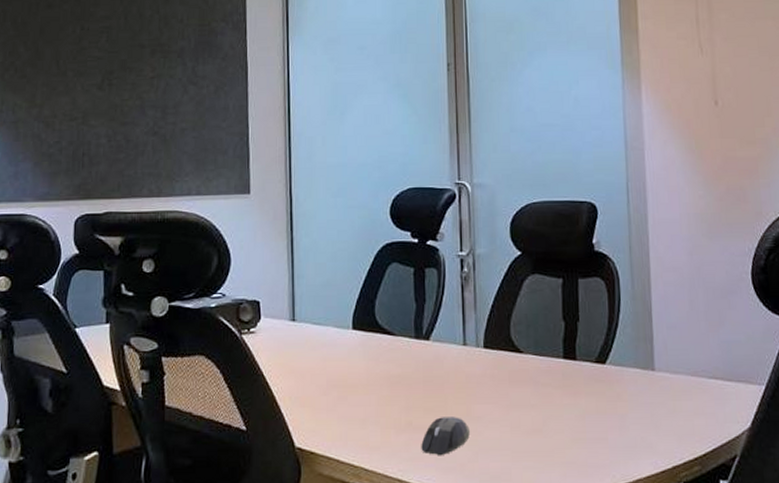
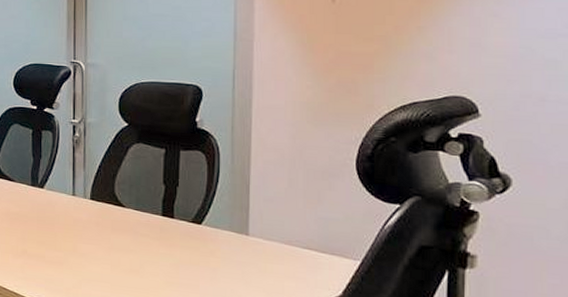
mouse: present [421,417,470,456] -> none [34,249,75,280]

